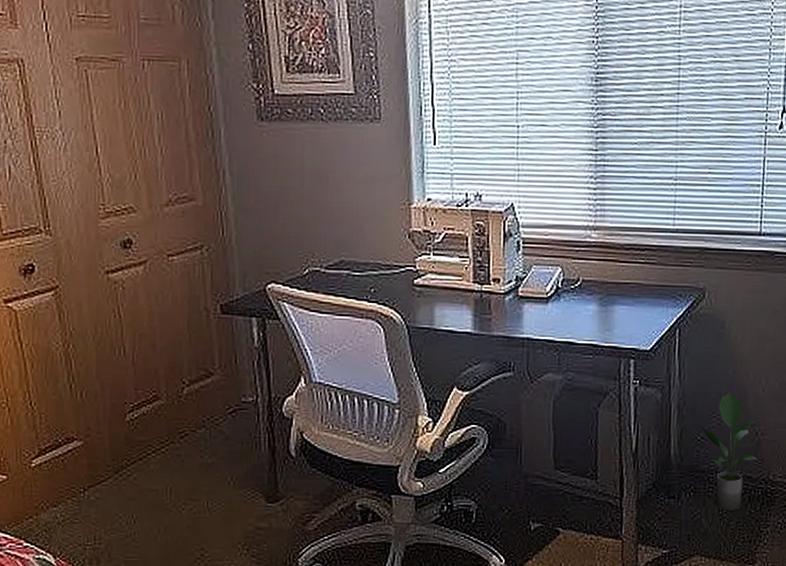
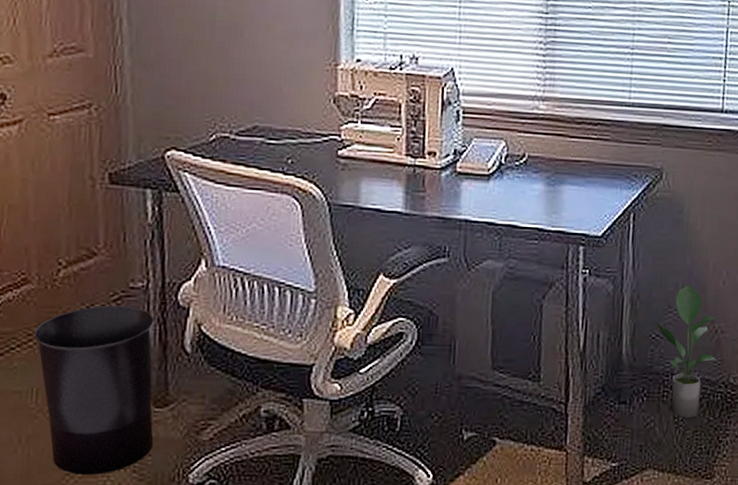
waste bin: none [166,417,268,559] -> present [34,305,154,475]

